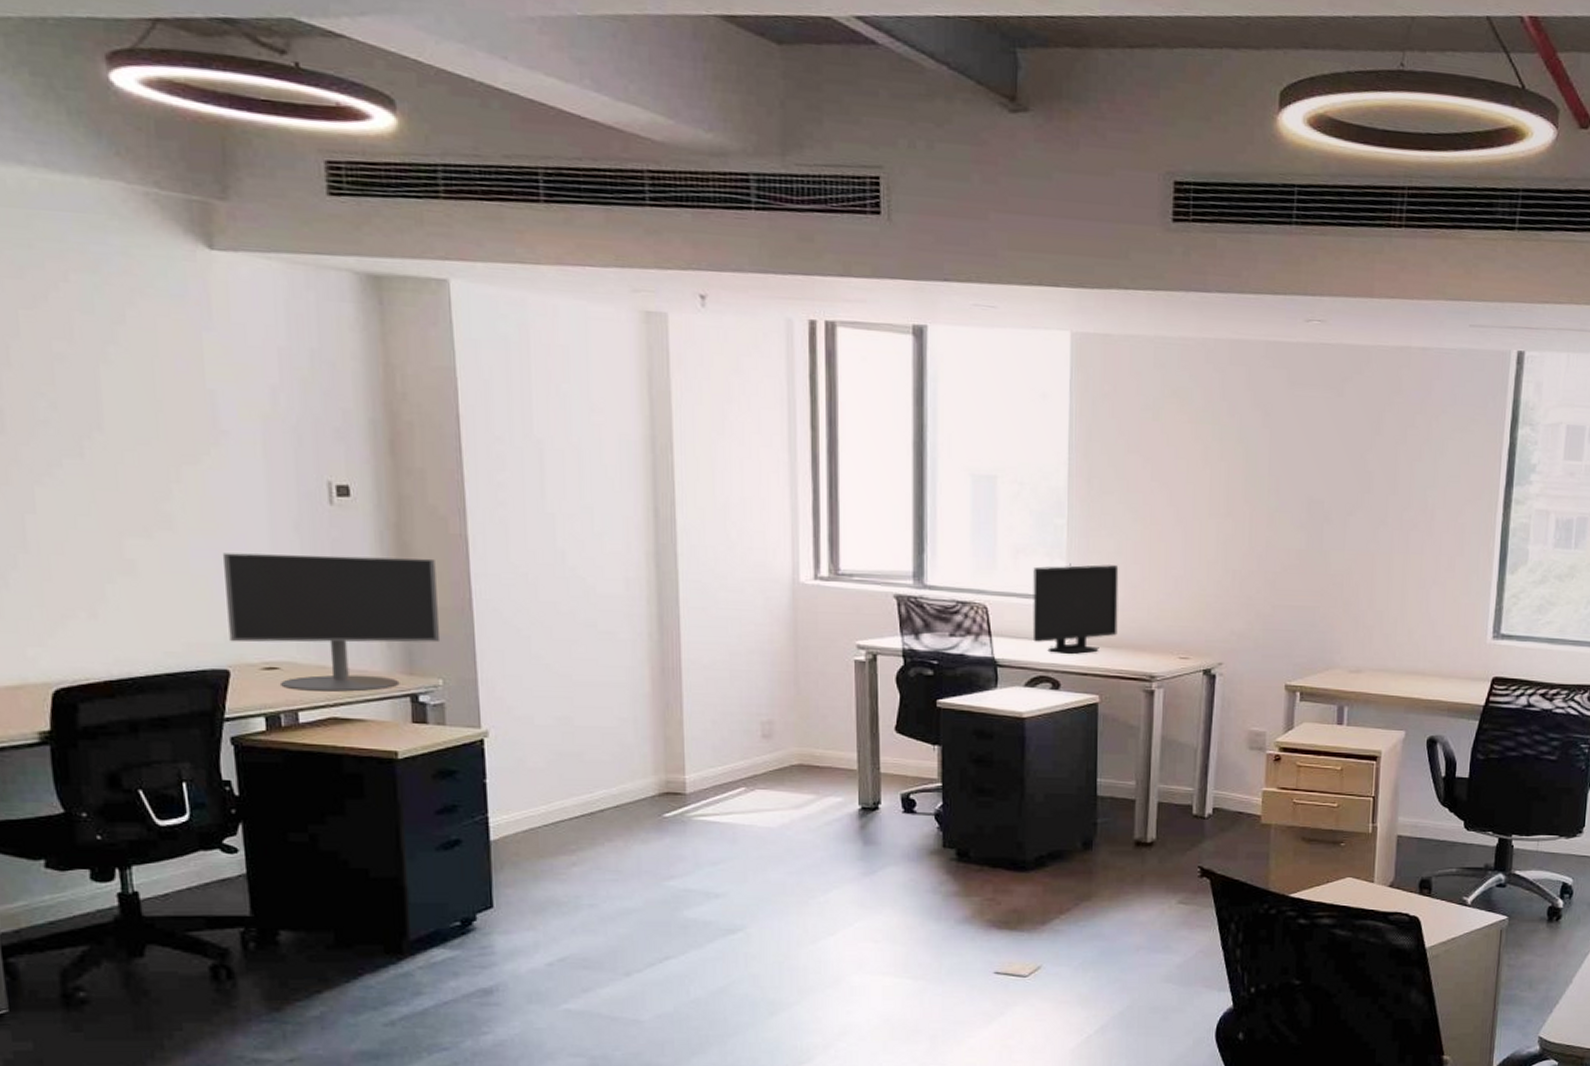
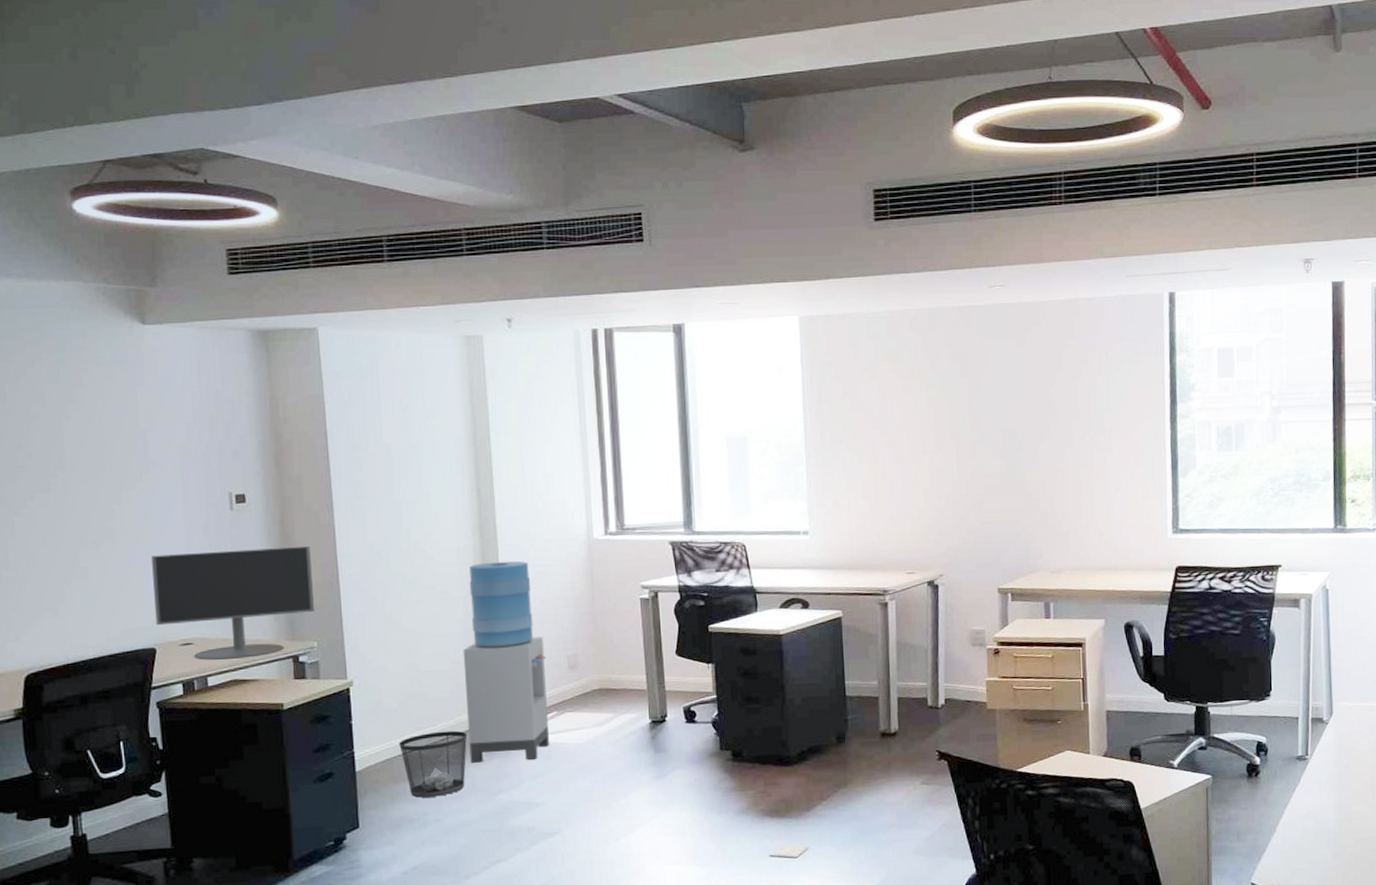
waste bin: none [546,800,633,877] -> present [399,730,468,798]
water cooler: none [630,600,736,842] -> present [463,561,550,763]
computer monitor: present [1032,565,1119,655] -> none [781,501,854,579]

